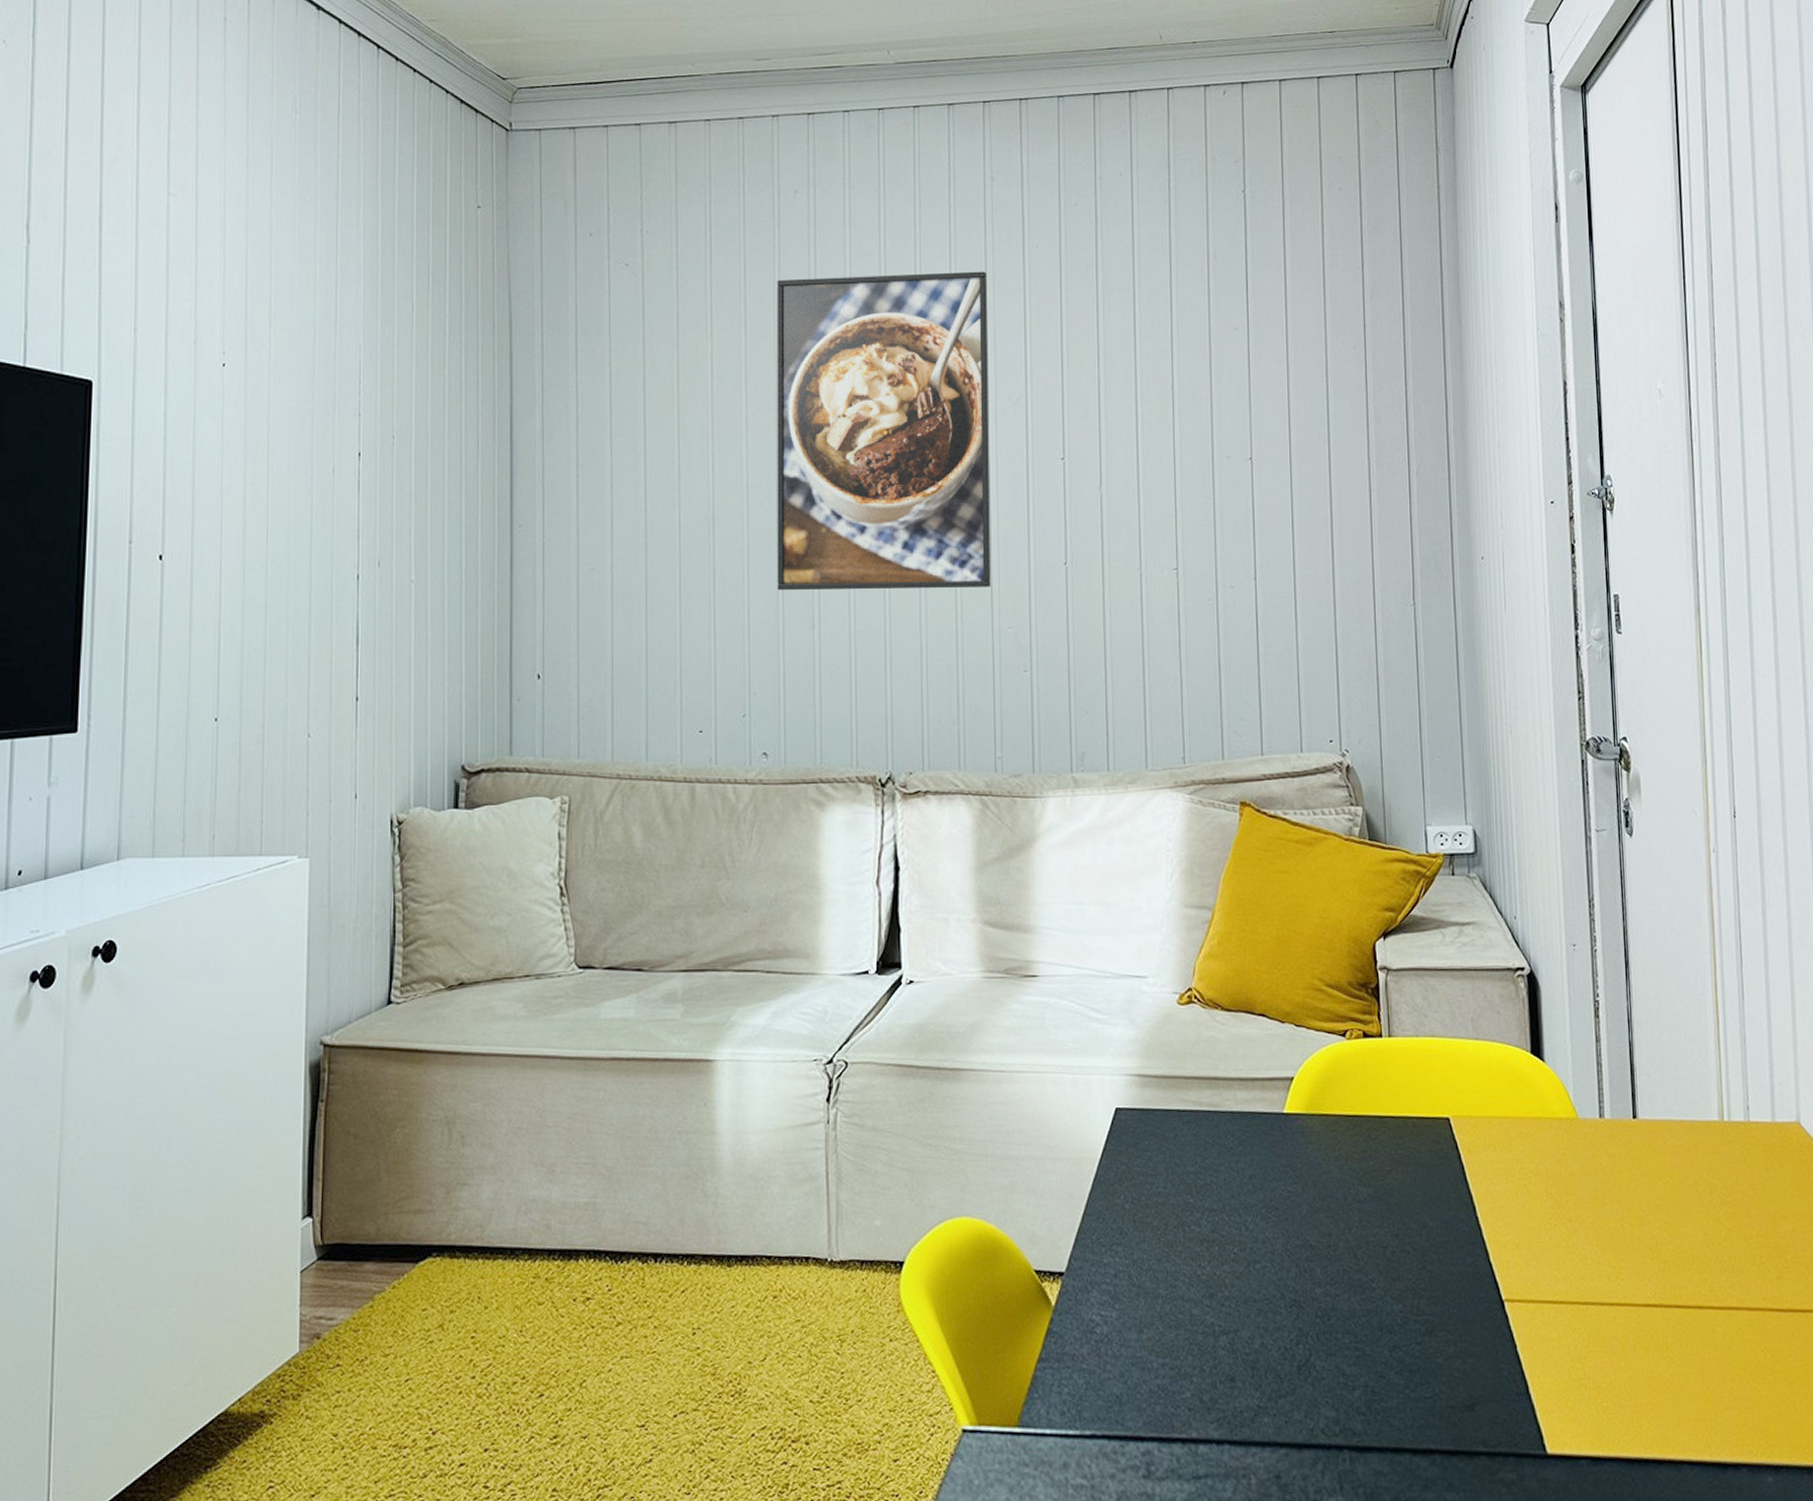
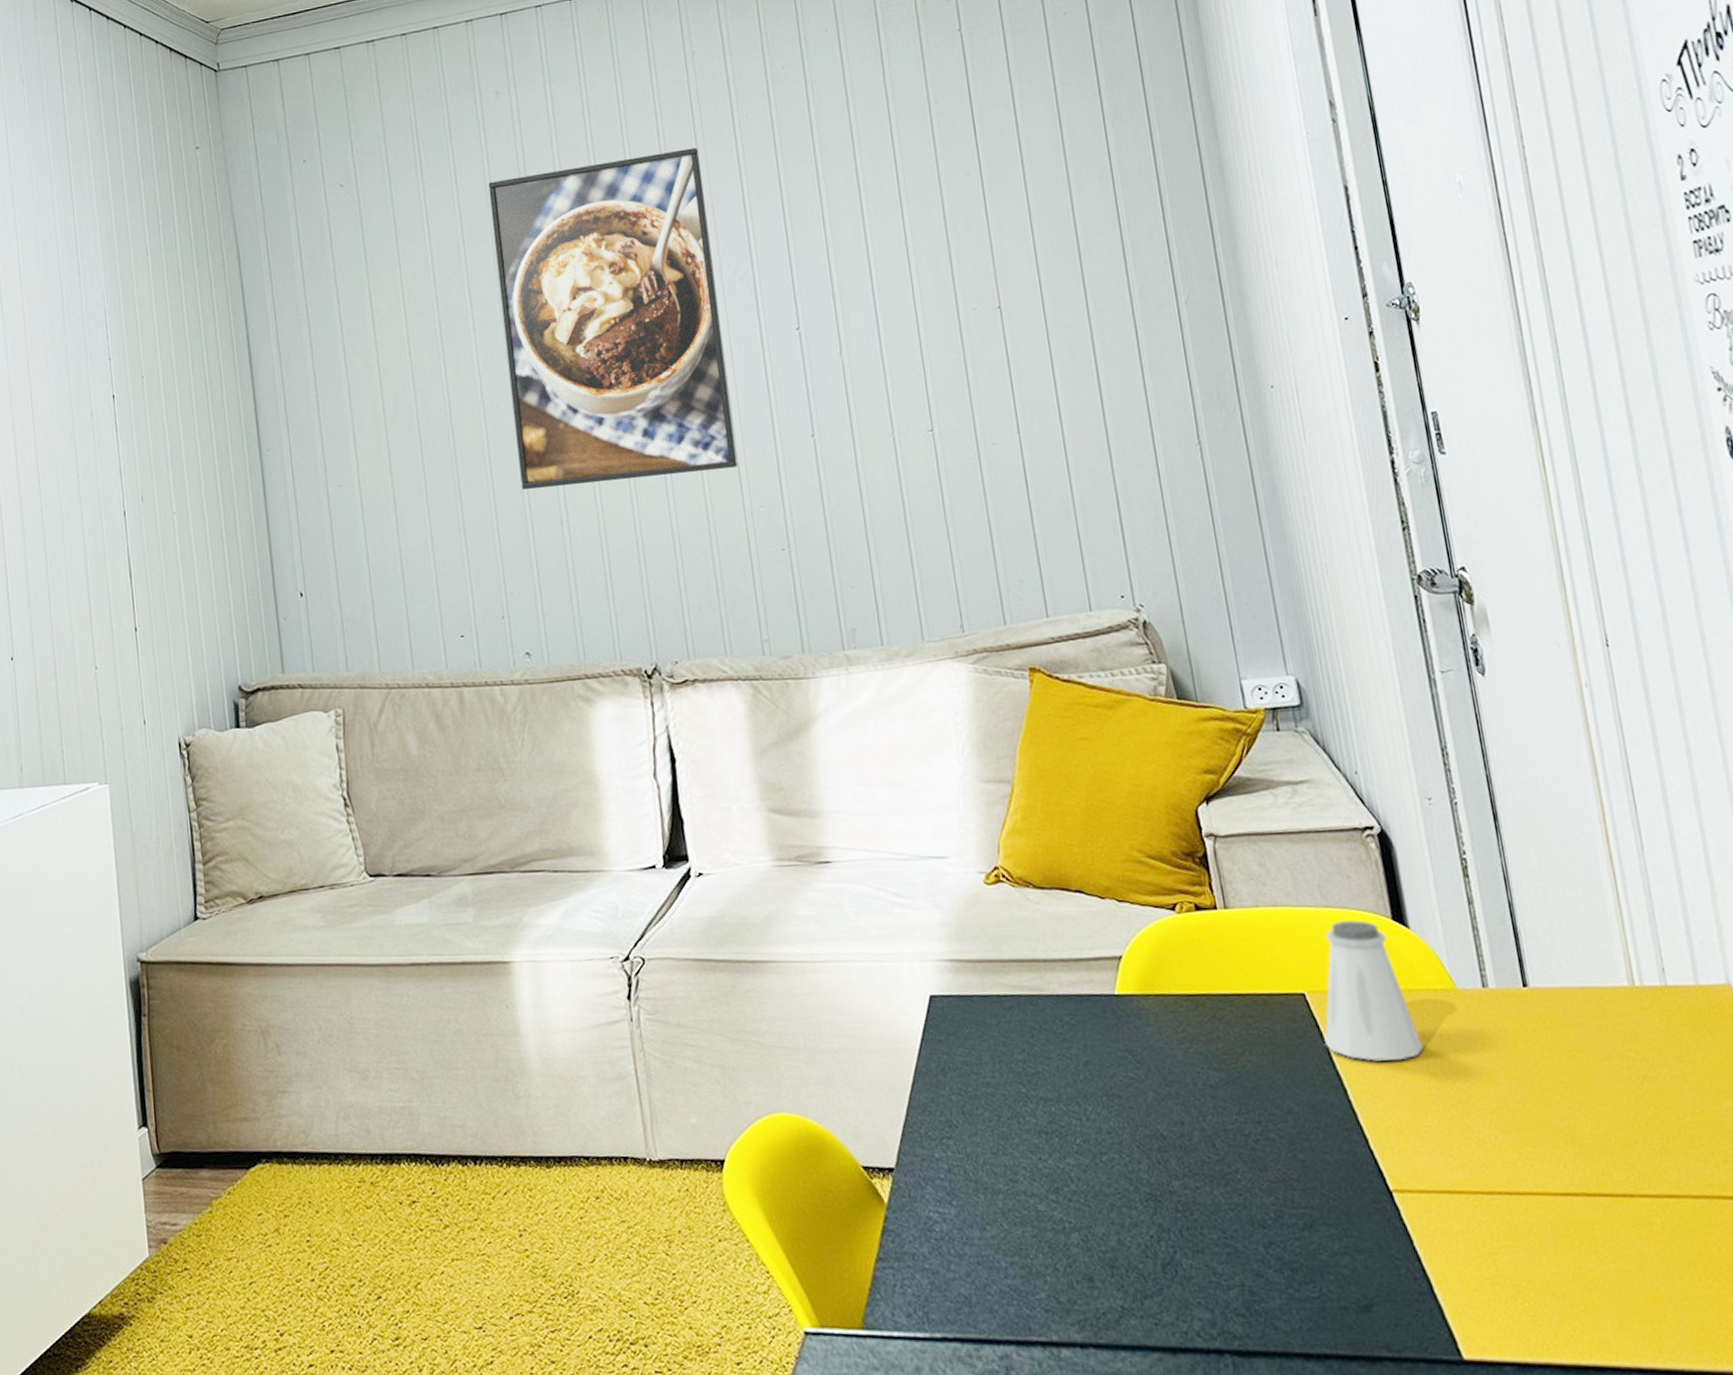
saltshaker: none [1461,1052,1545,1182] -> present [1324,920,1424,1061]

